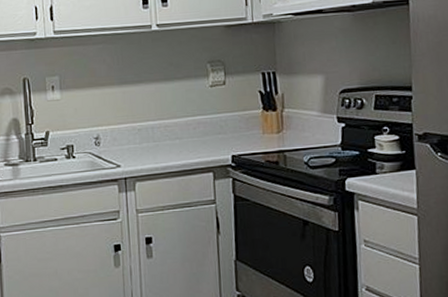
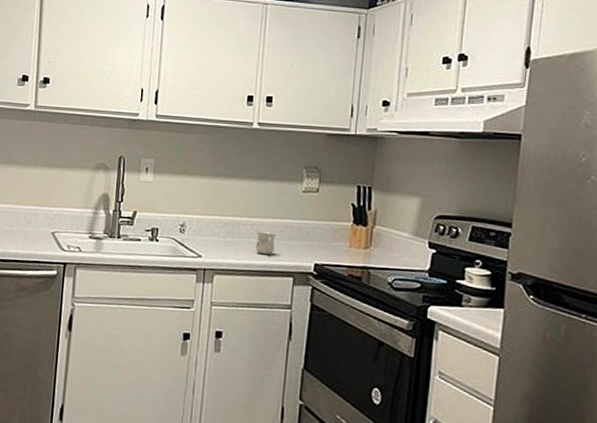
mug: none [171,130,191,155] -> present [255,230,277,255]

